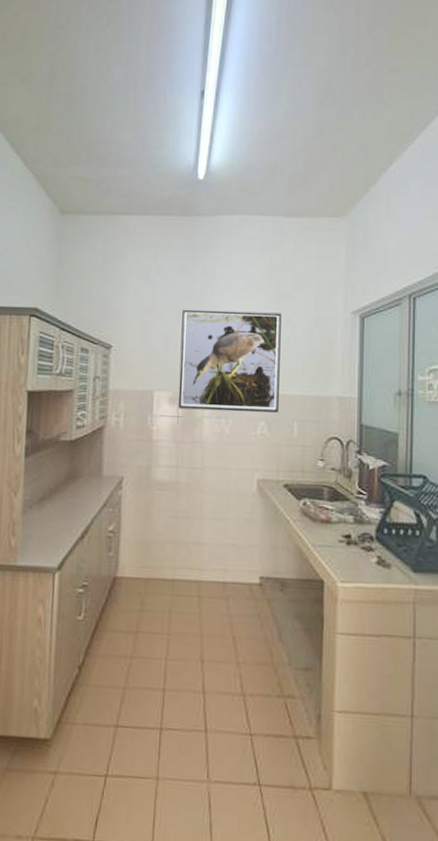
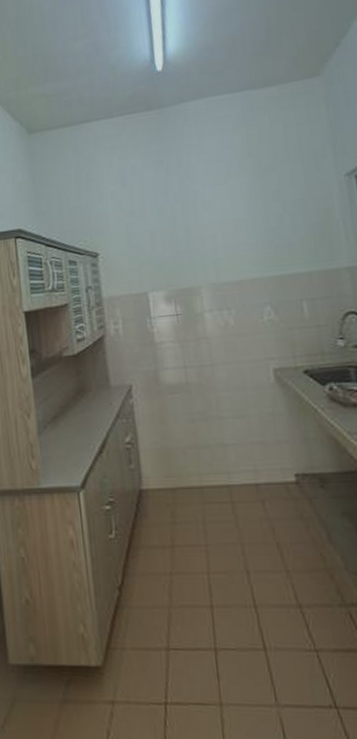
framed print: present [178,309,281,413] -> none [163,189,283,307]

